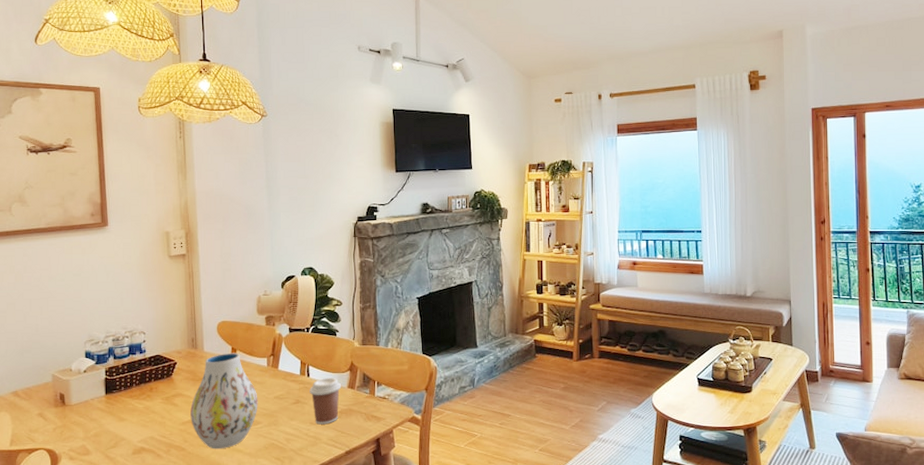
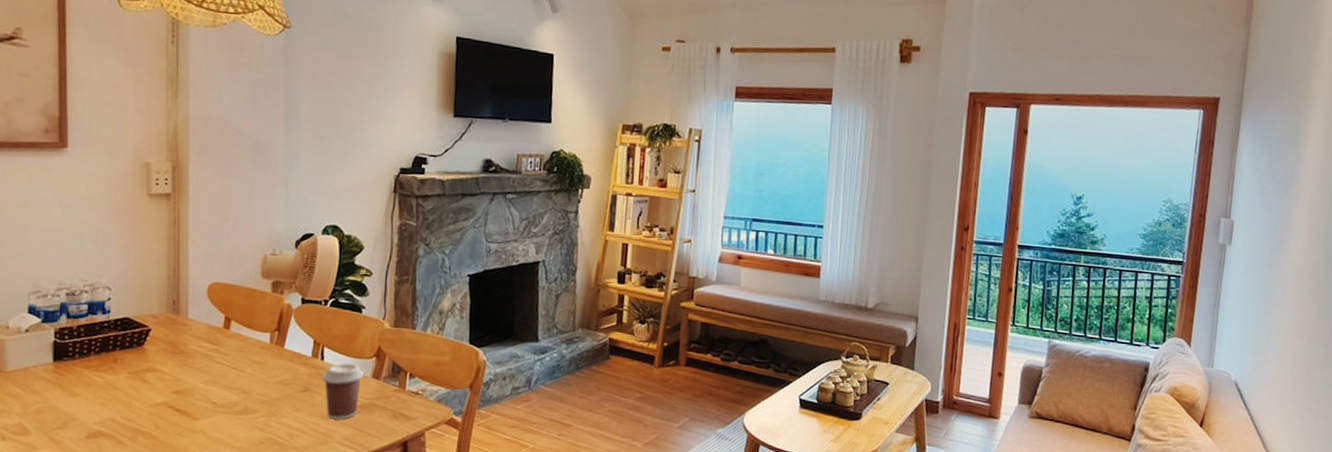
vase: present [190,353,258,449] -> none [165,322,256,441]

